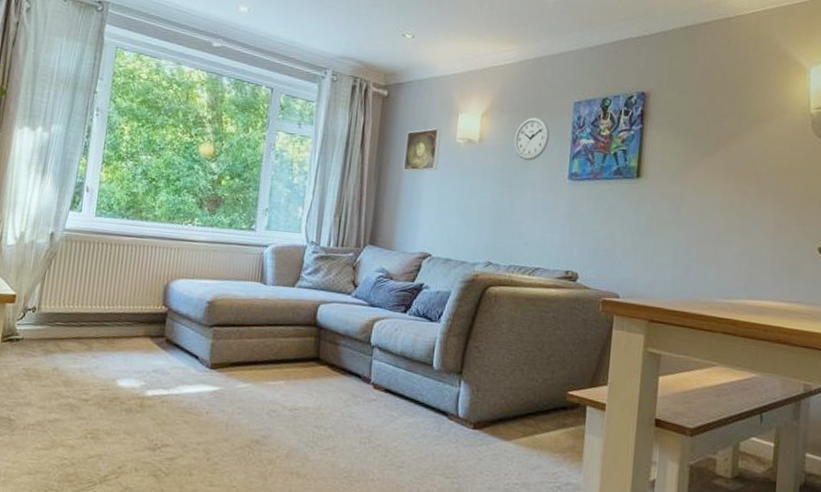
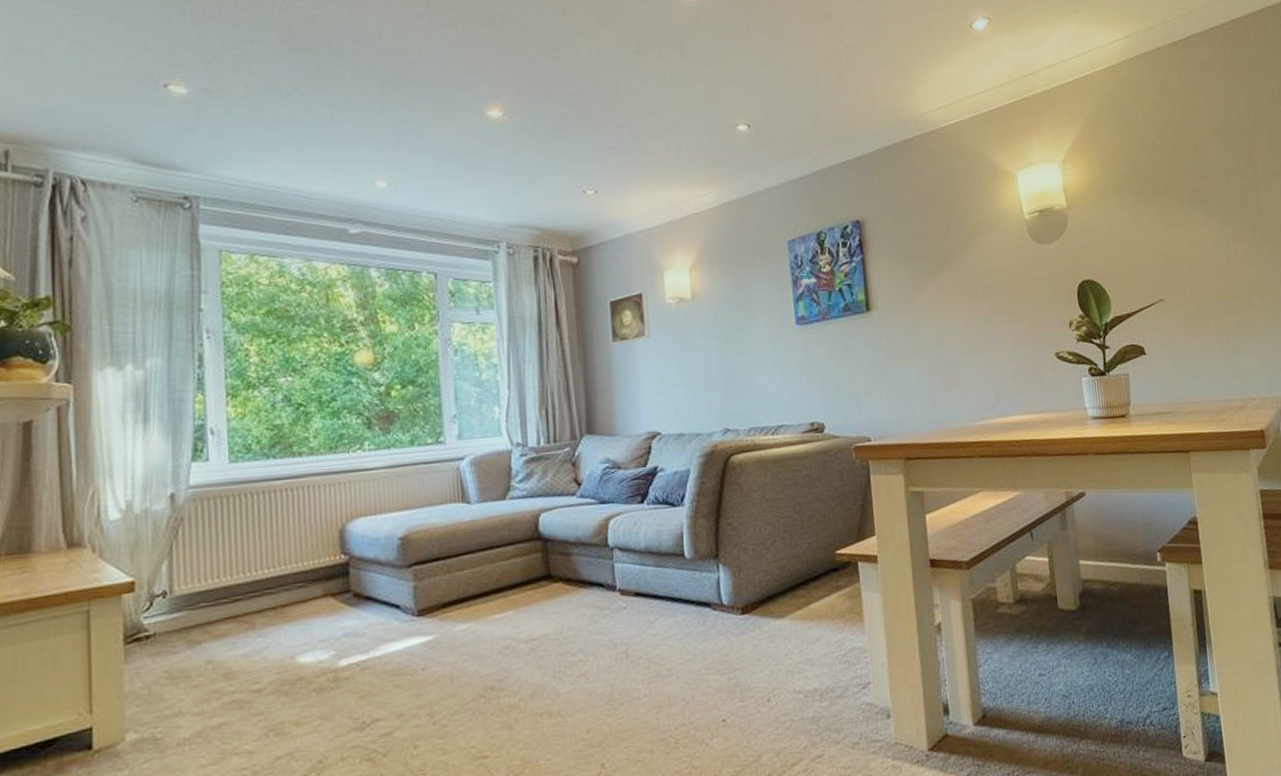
wall clock: present [514,117,550,160] -> none [730,263,768,311]

